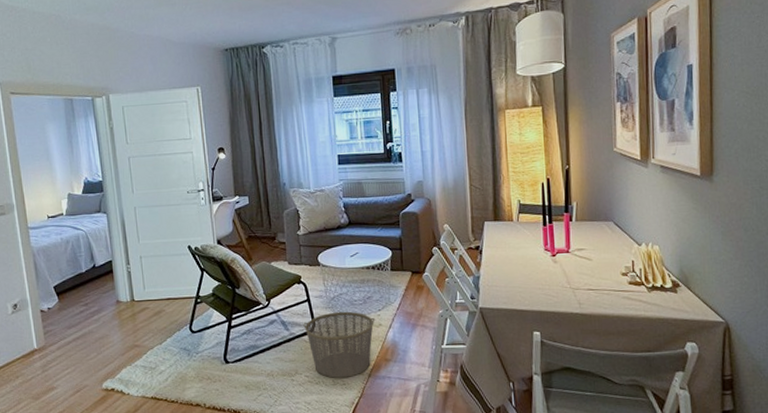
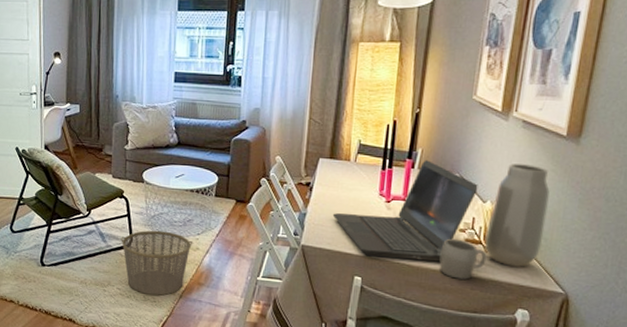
laptop computer: none [504,212,632,311] -> present [332,160,478,262]
mug: none [608,283,651,321] -> present [439,238,487,280]
vase: none [645,205,697,303] -> present [484,163,550,267]

